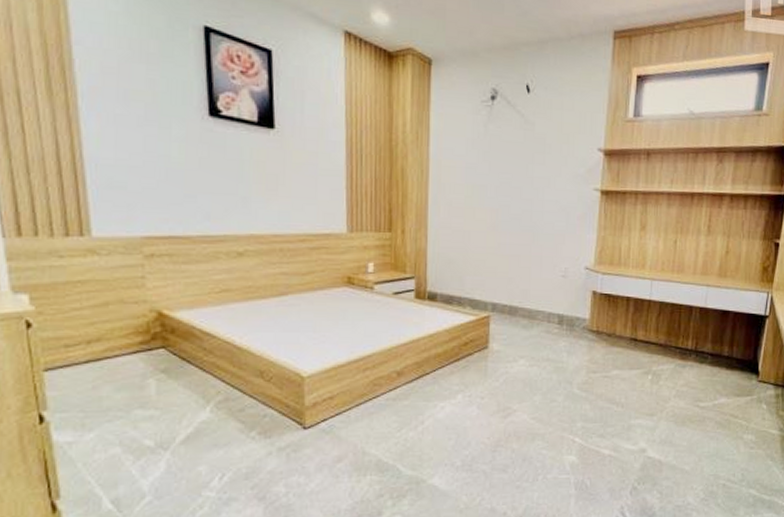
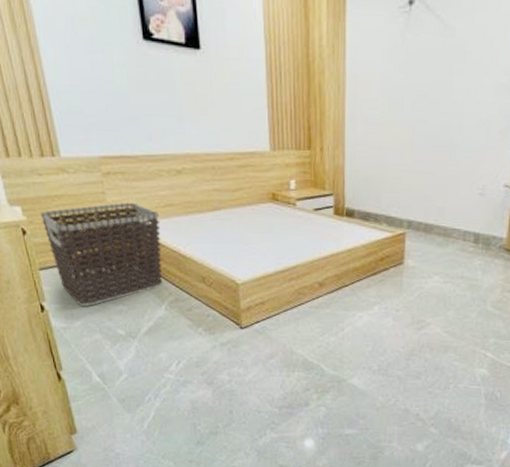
clothes hamper: none [56,287,213,413] -> present [41,202,163,306]

